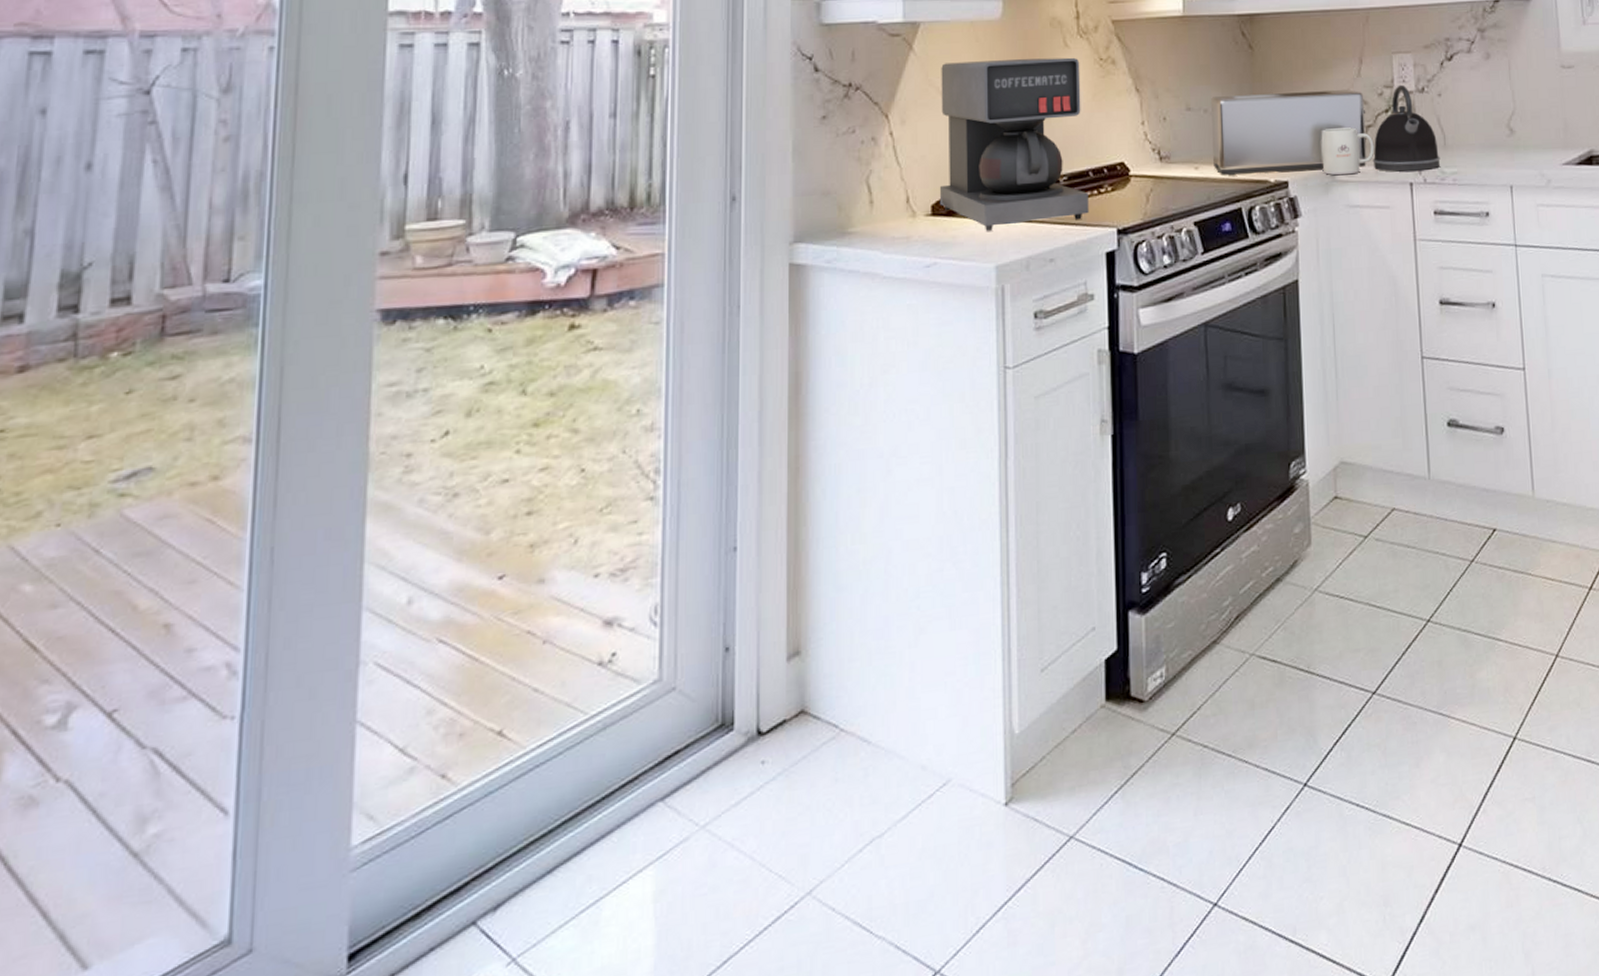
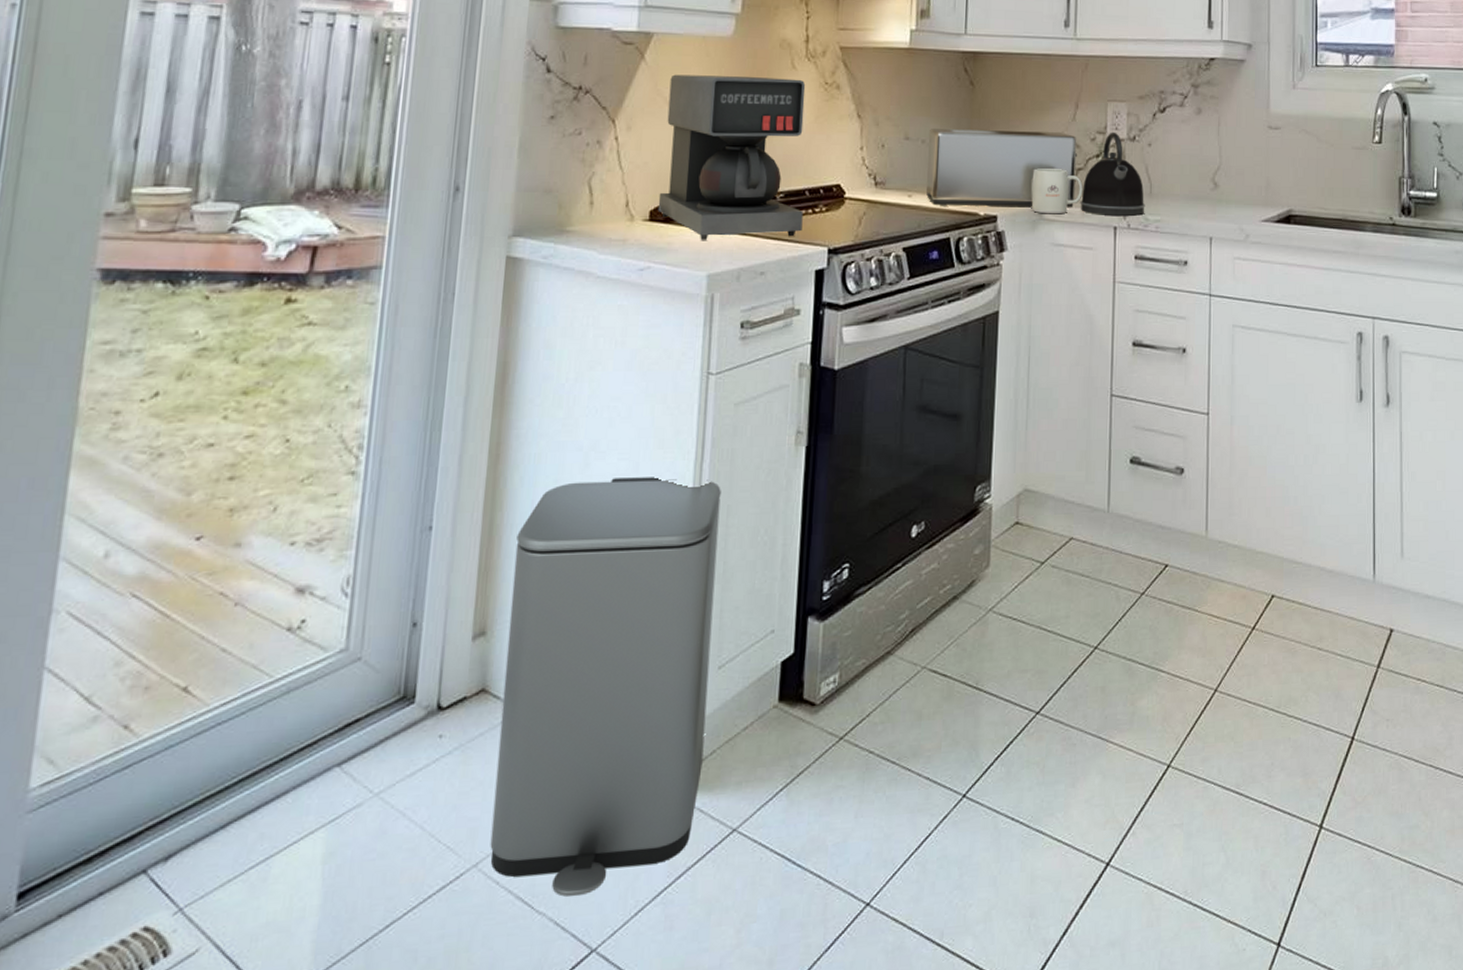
pedal bin: none [822,477,1033,919] -> present [490,477,721,897]

